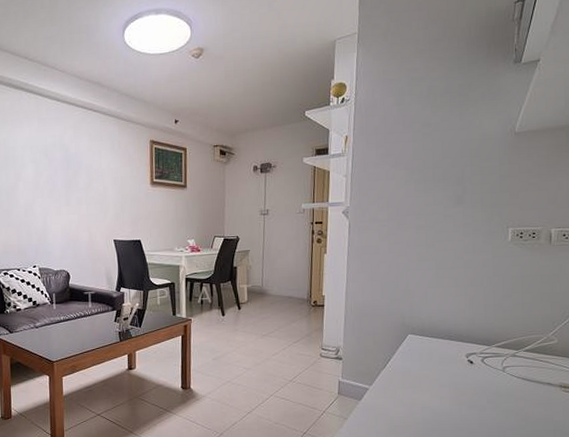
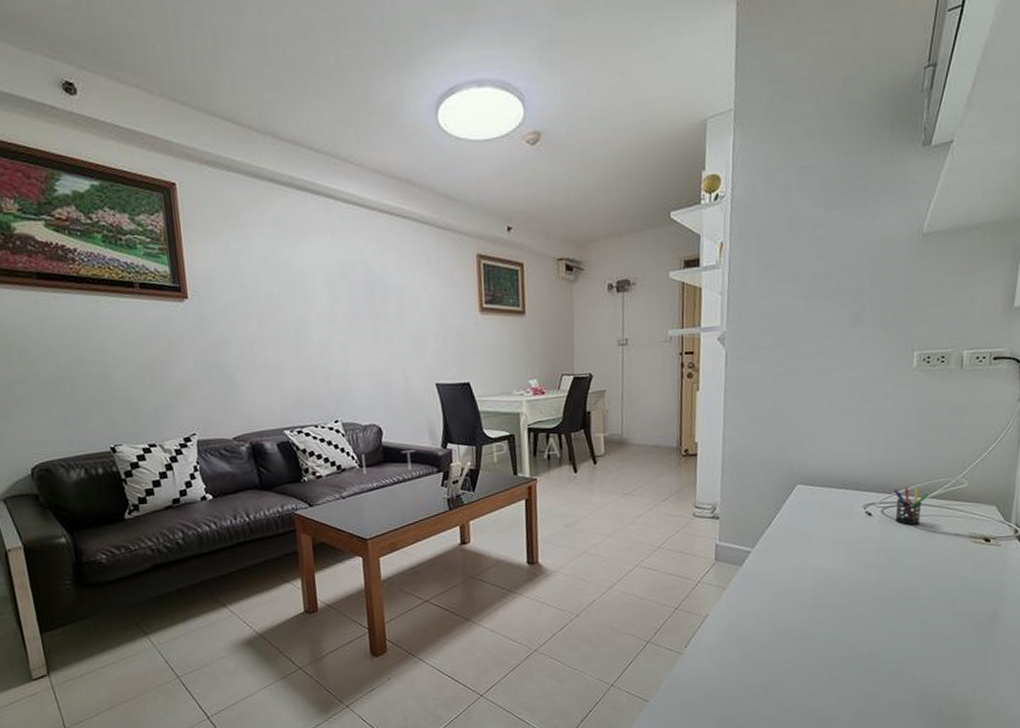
pen holder: none [492,340,523,374] -> present [893,486,929,526]

